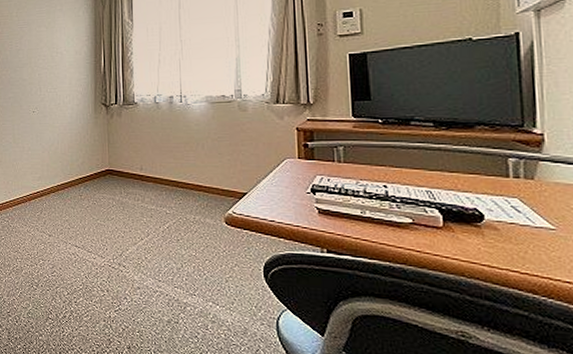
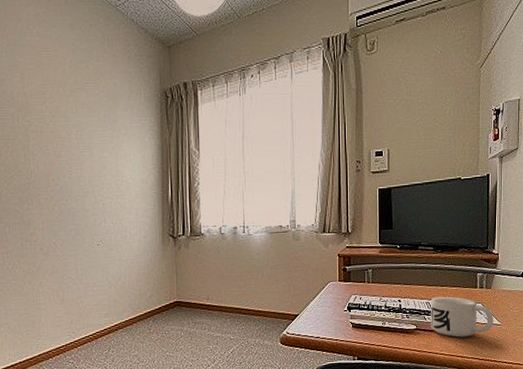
mug: none [433,185,543,241] -> present [431,296,494,337]

